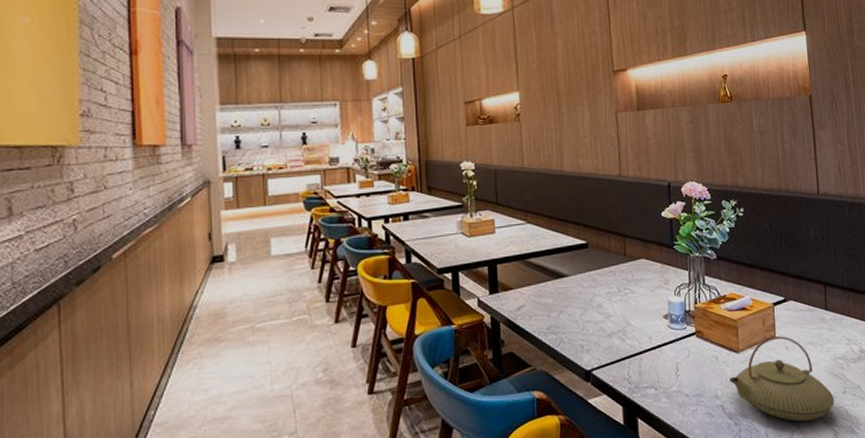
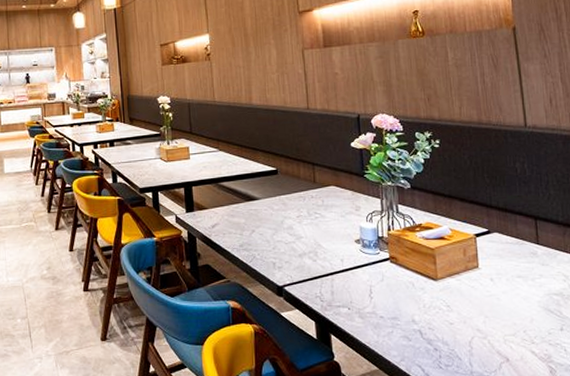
teapot: present [729,336,835,422] -> none [427,267,551,355]

